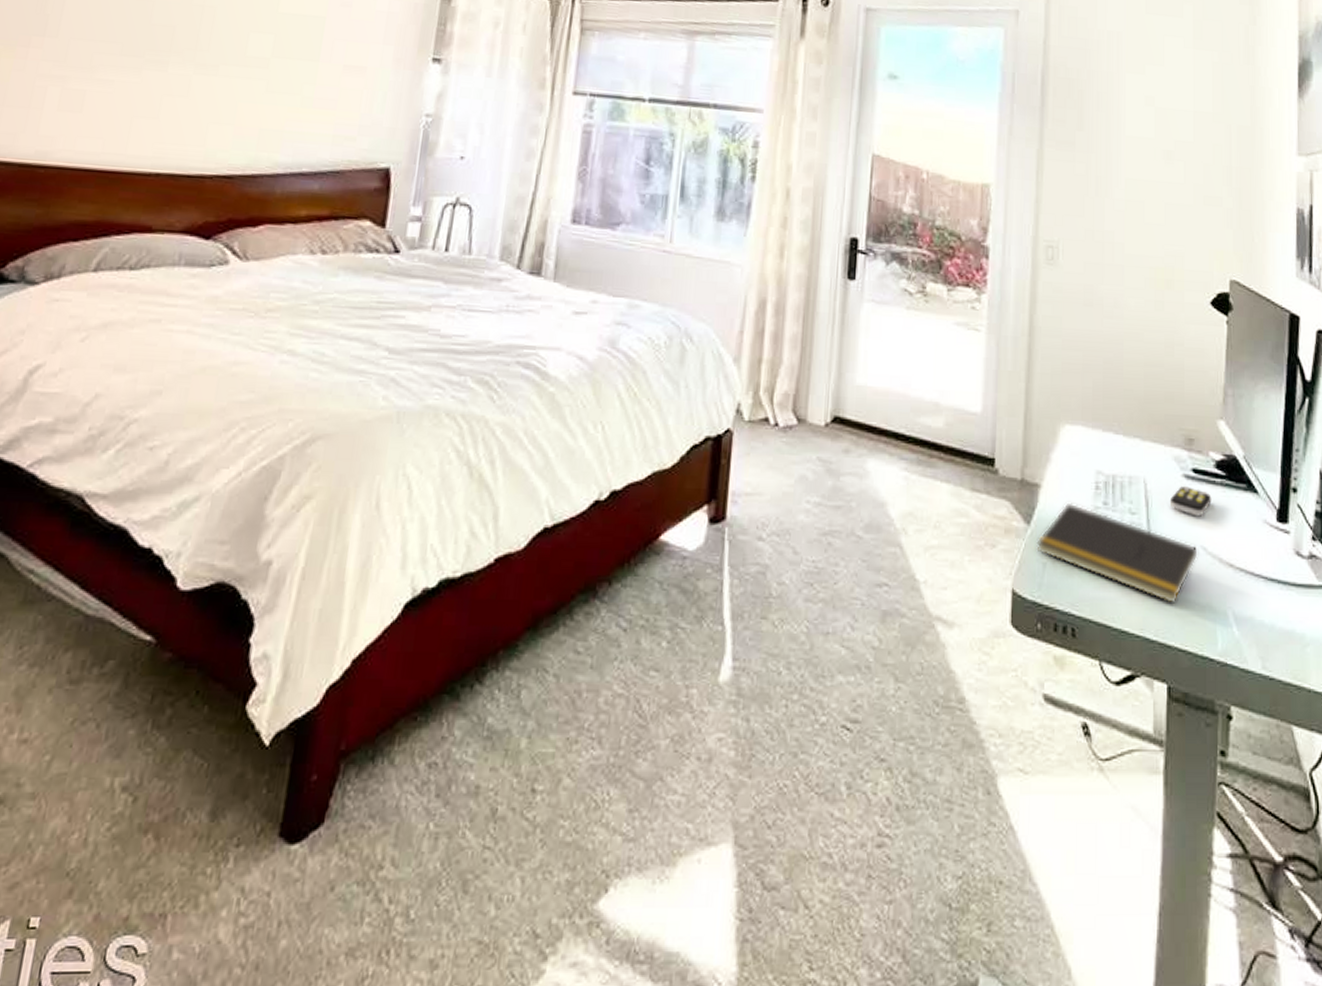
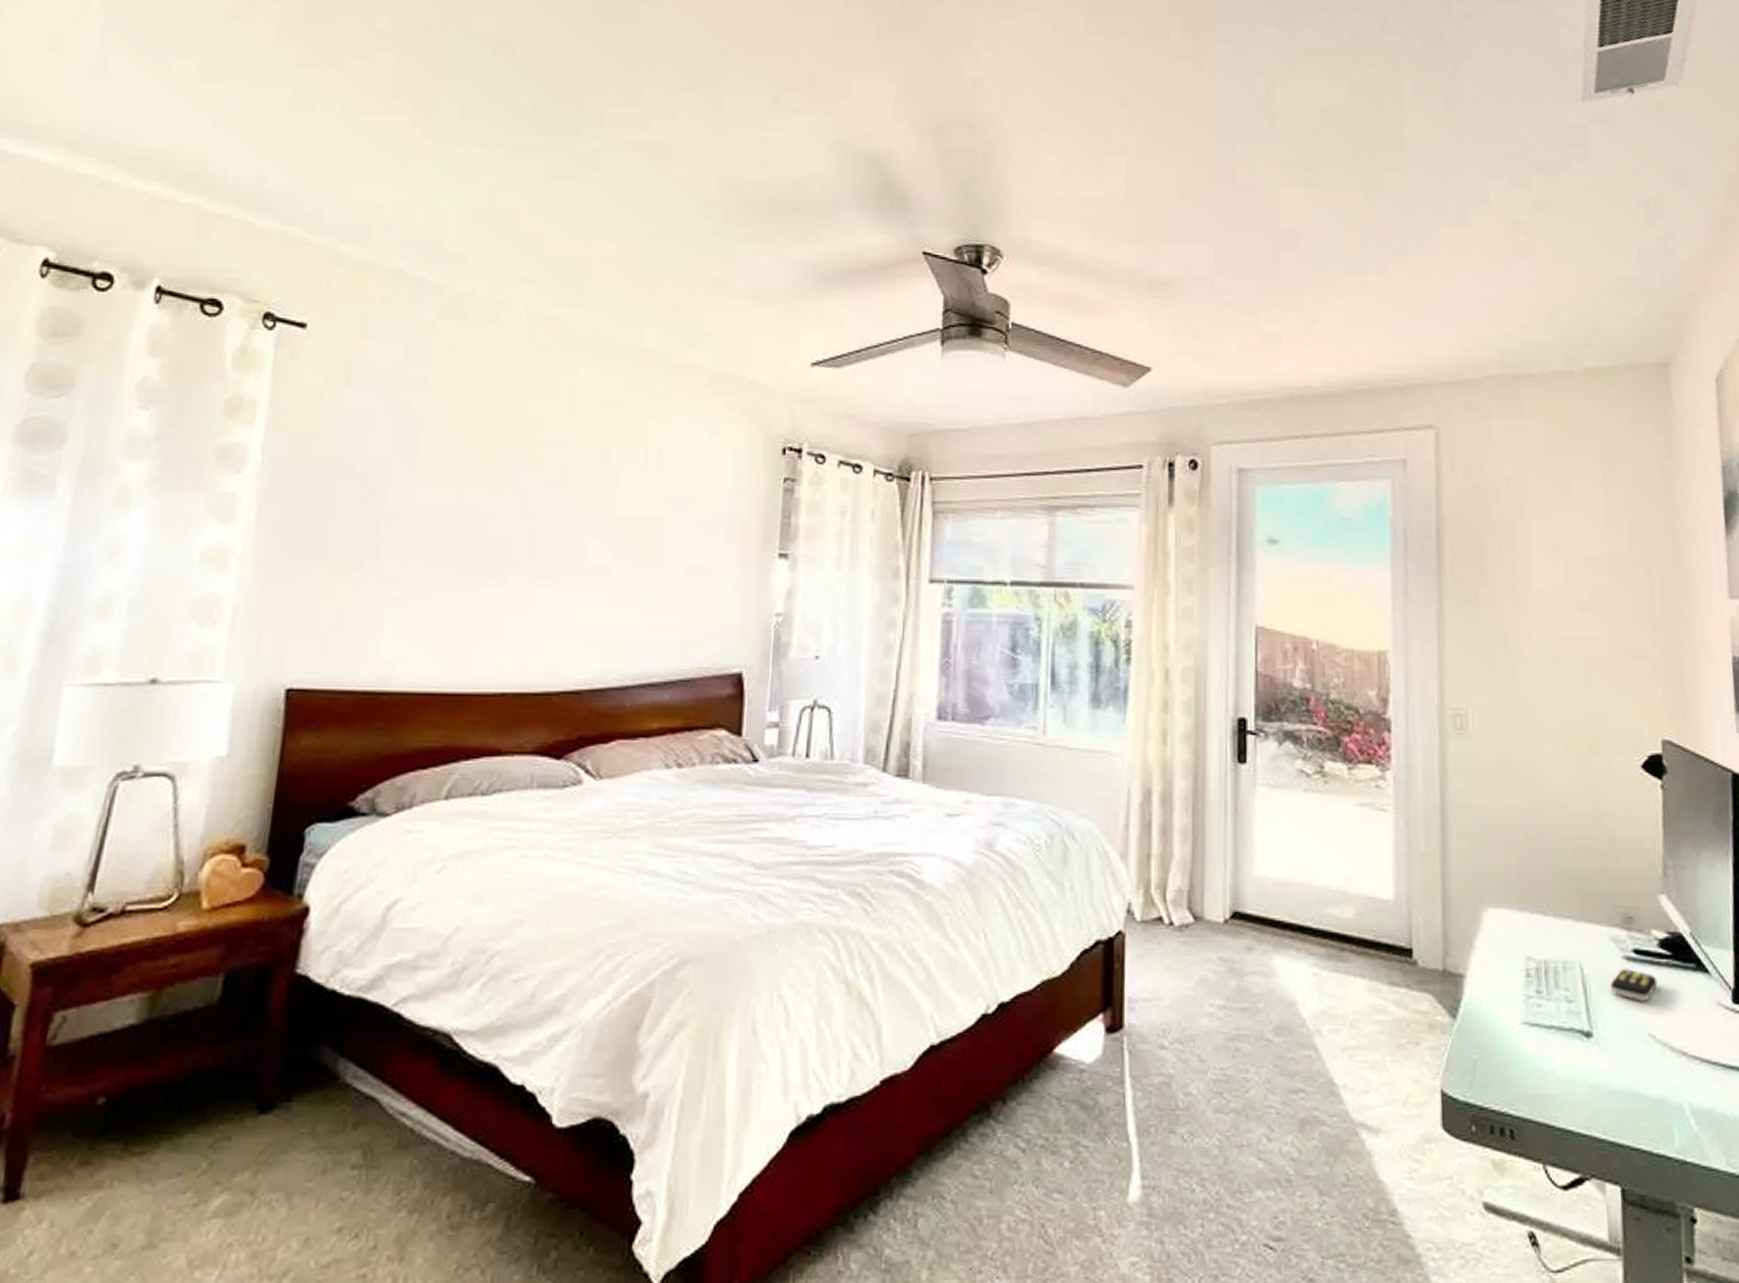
notepad: present [1036,502,1199,605] -> none [1464,993,1647,1100]

